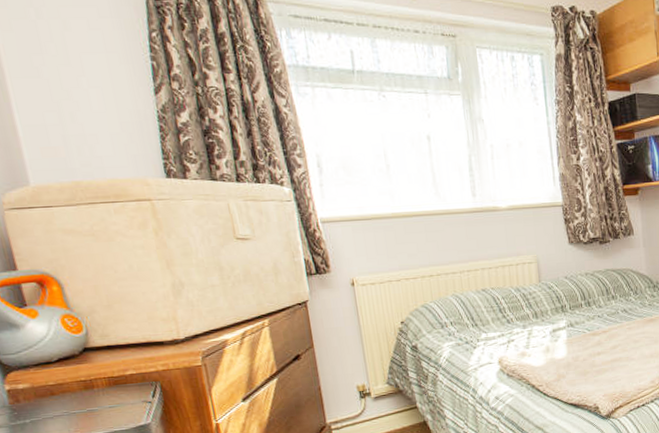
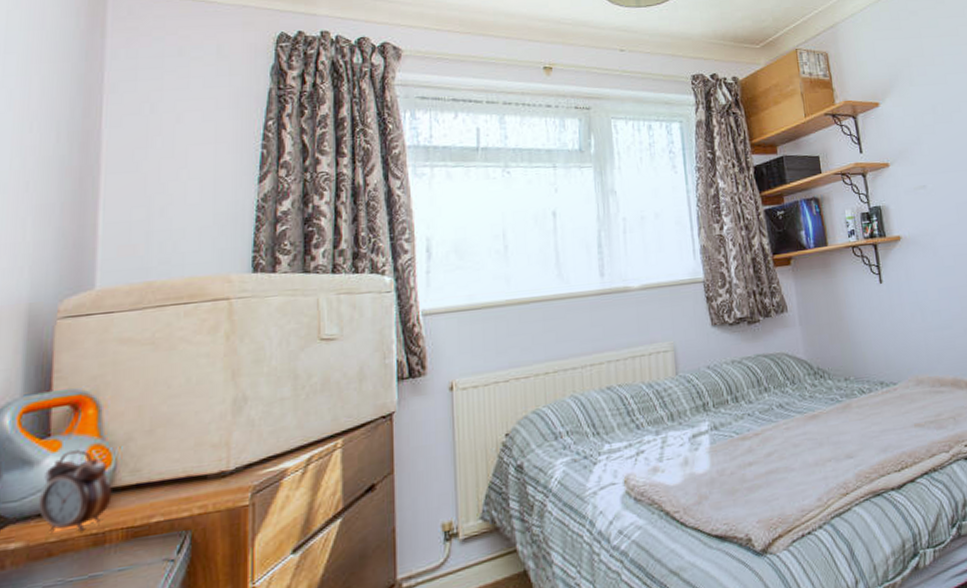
alarm clock: none [31,318,90,379] -> present [39,450,112,533]

